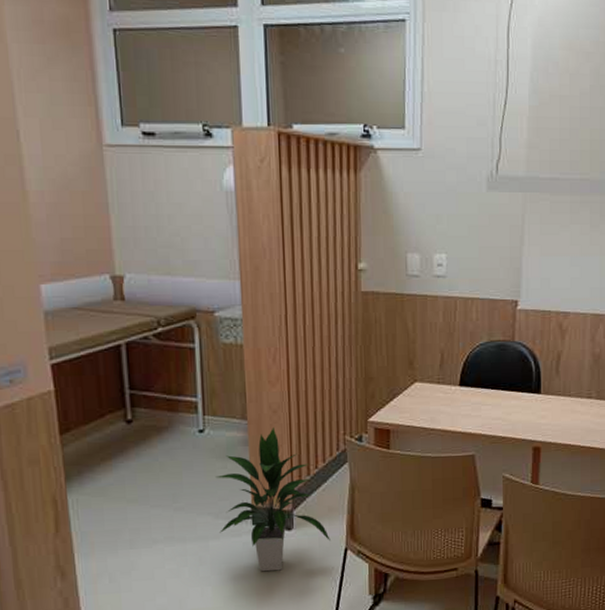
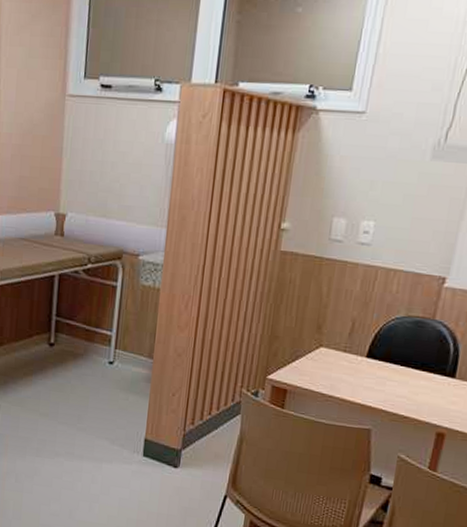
indoor plant: present [215,426,330,572] -> none [113,369,213,503]

